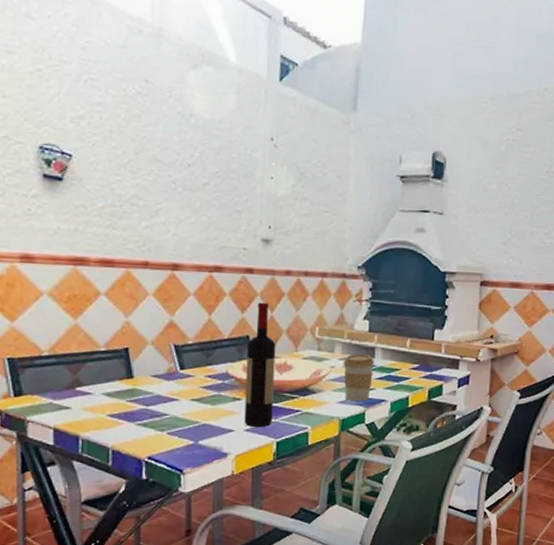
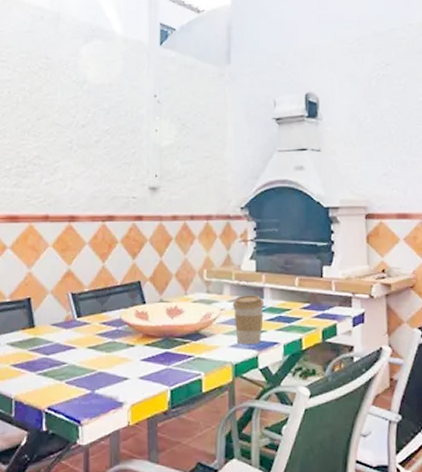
wine bottle: present [244,302,276,427] -> none [138,247,166,374]

